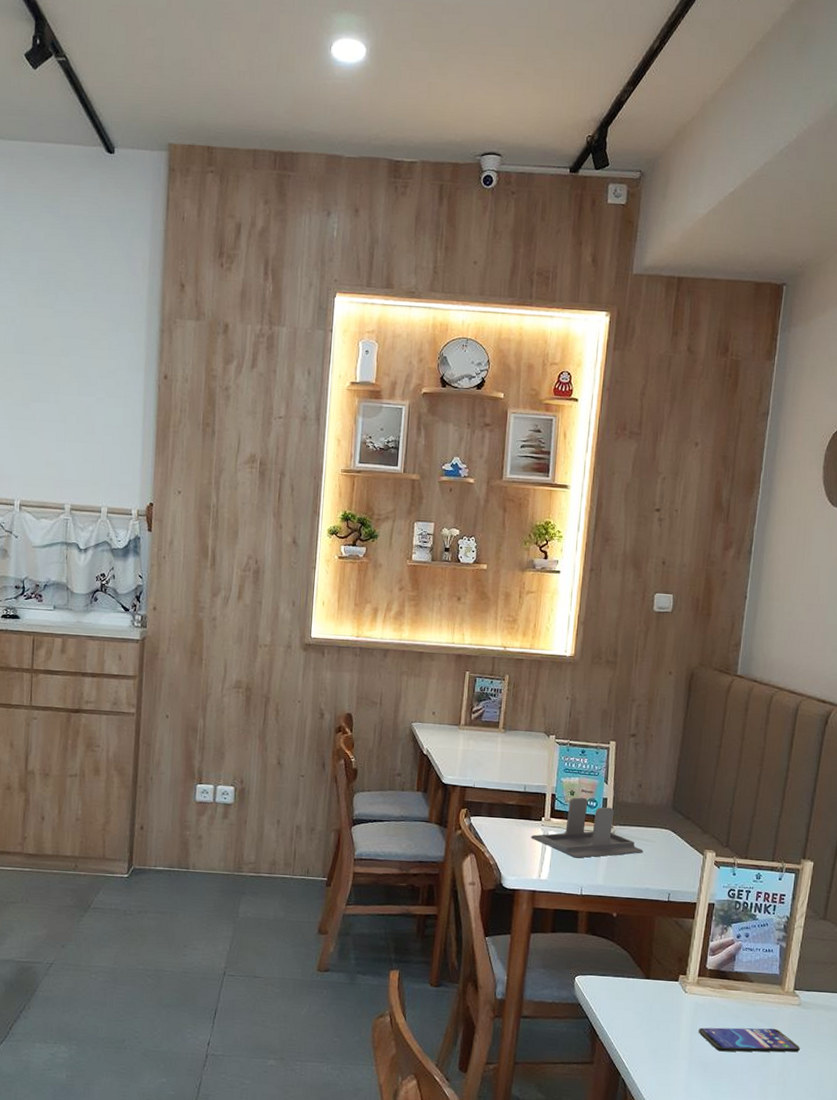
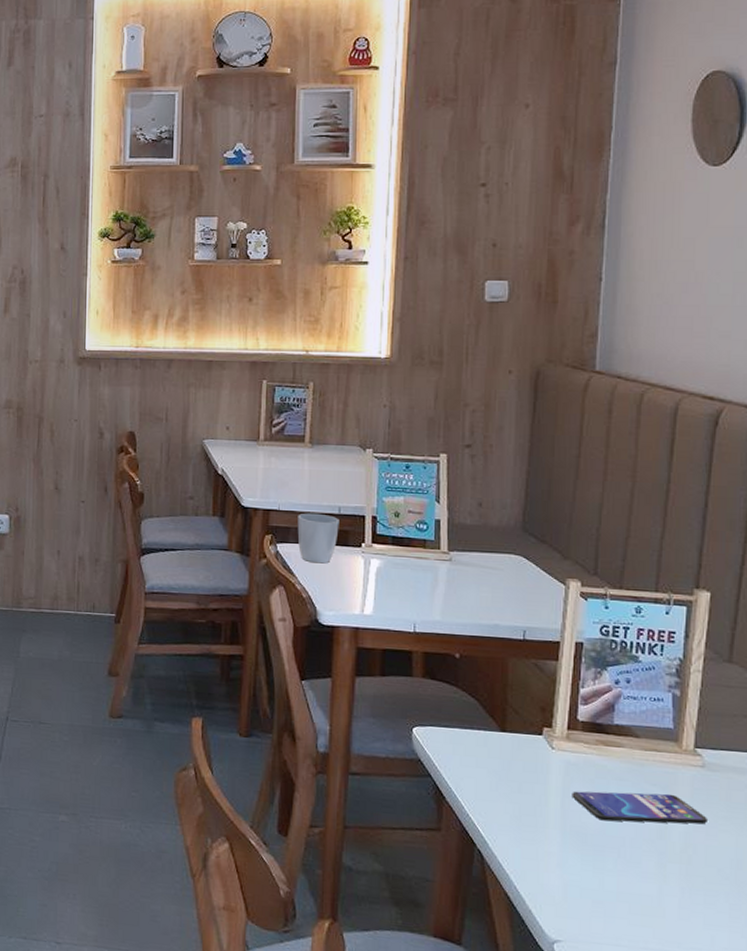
cup: none [488,790,524,835] -> present [297,513,339,564]
napkin holder: present [531,797,643,858] -> none [349,519,489,590]

